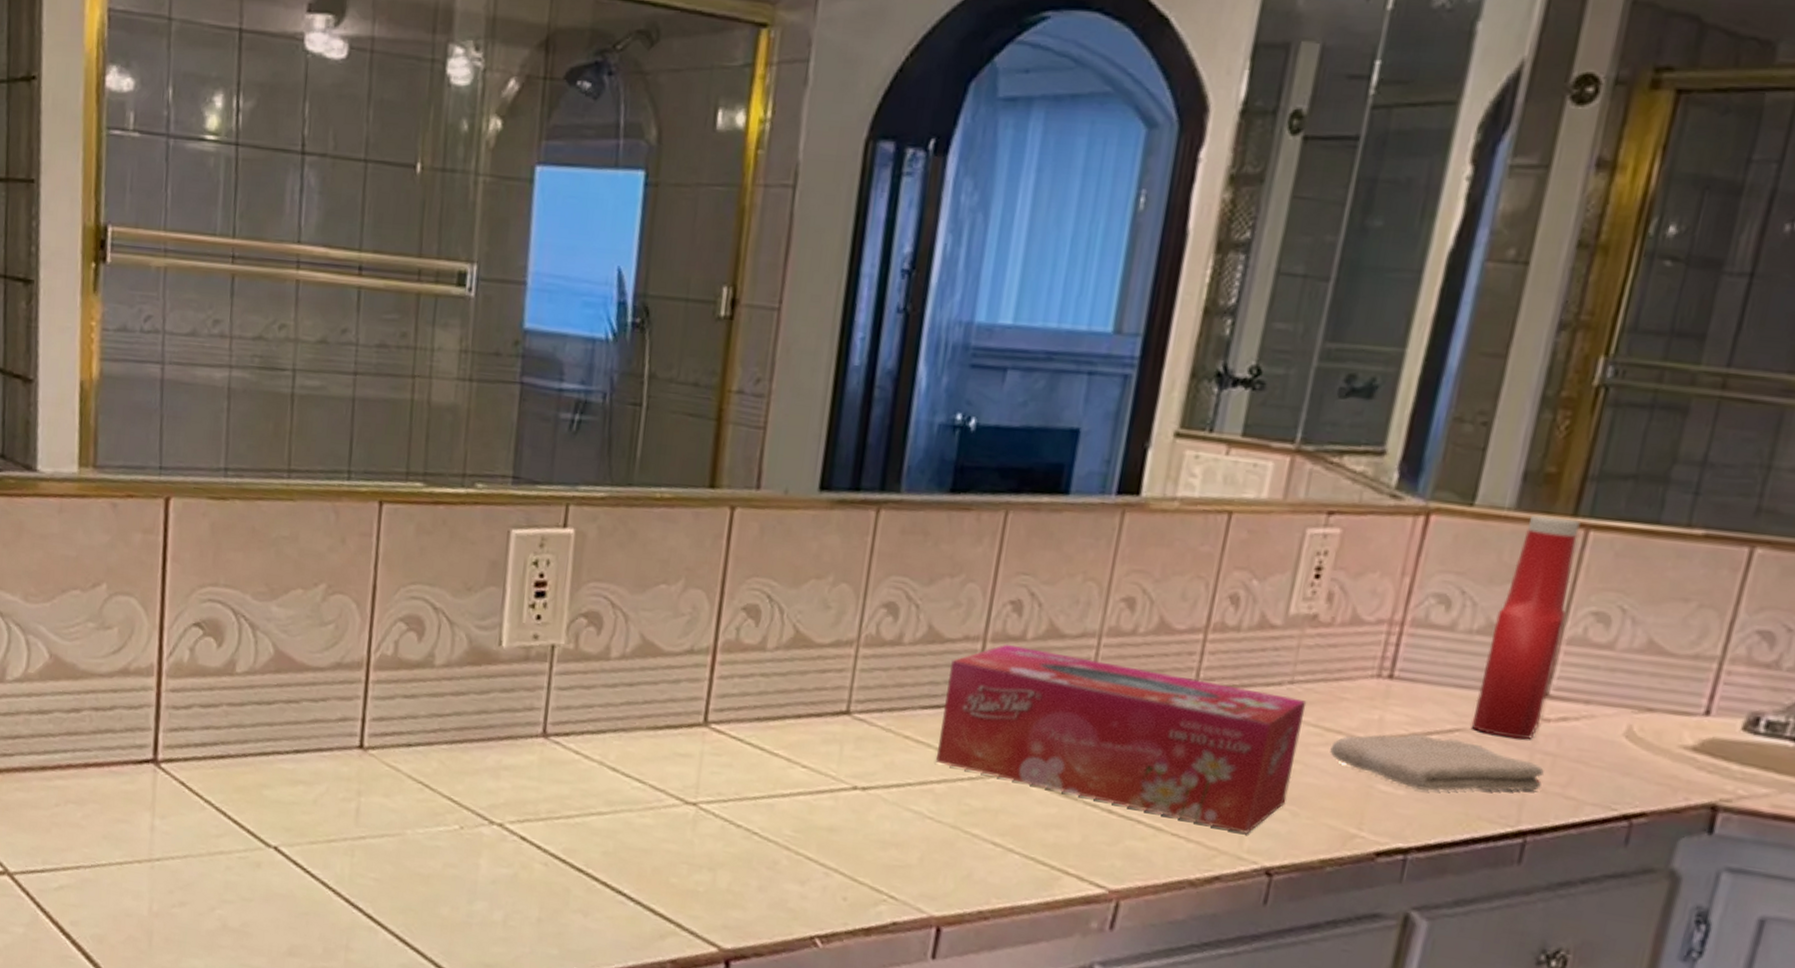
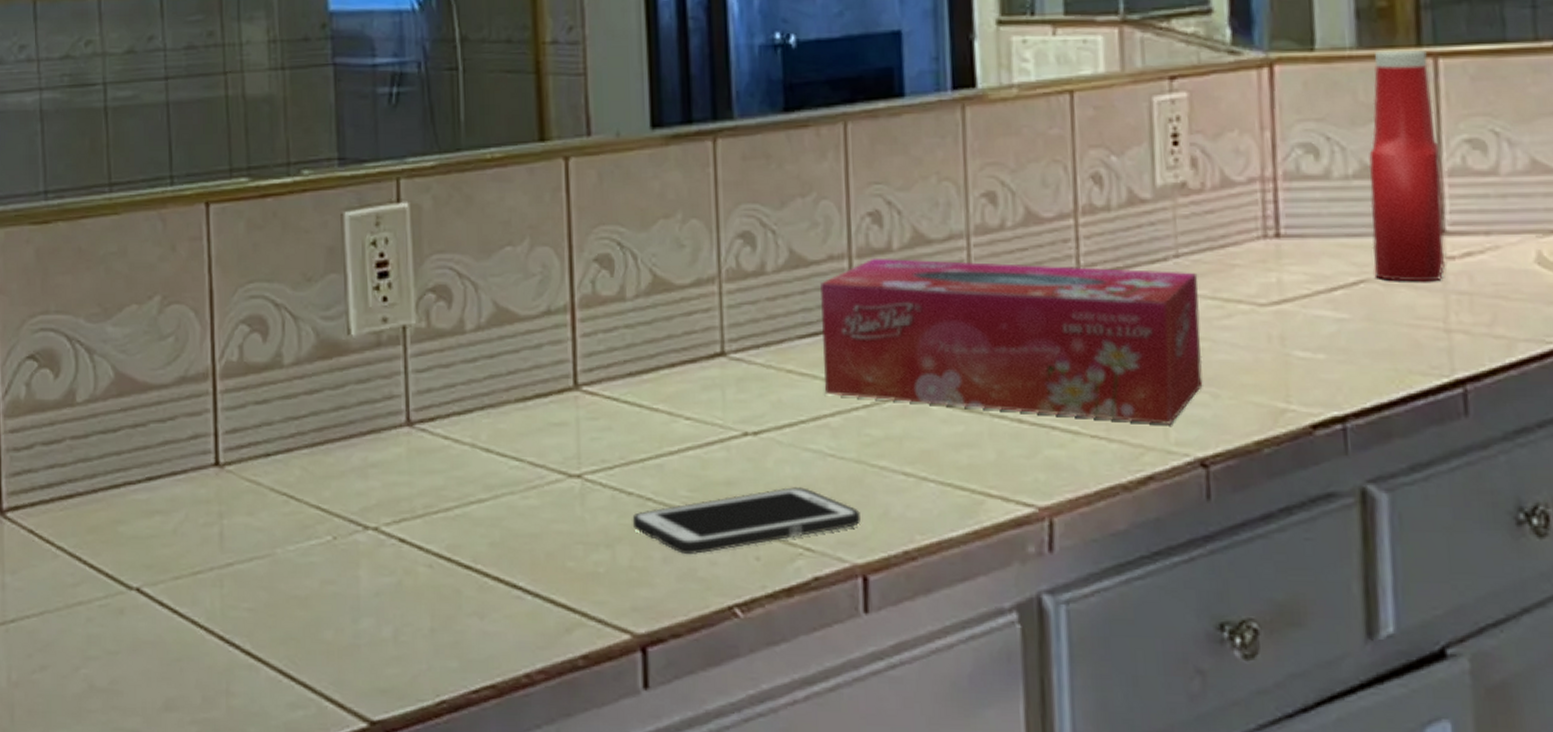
cell phone: none [736,840,946,888] -> present [632,487,861,554]
washcloth: present [1330,734,1544,792] -> none [1235,291,1465,352]

